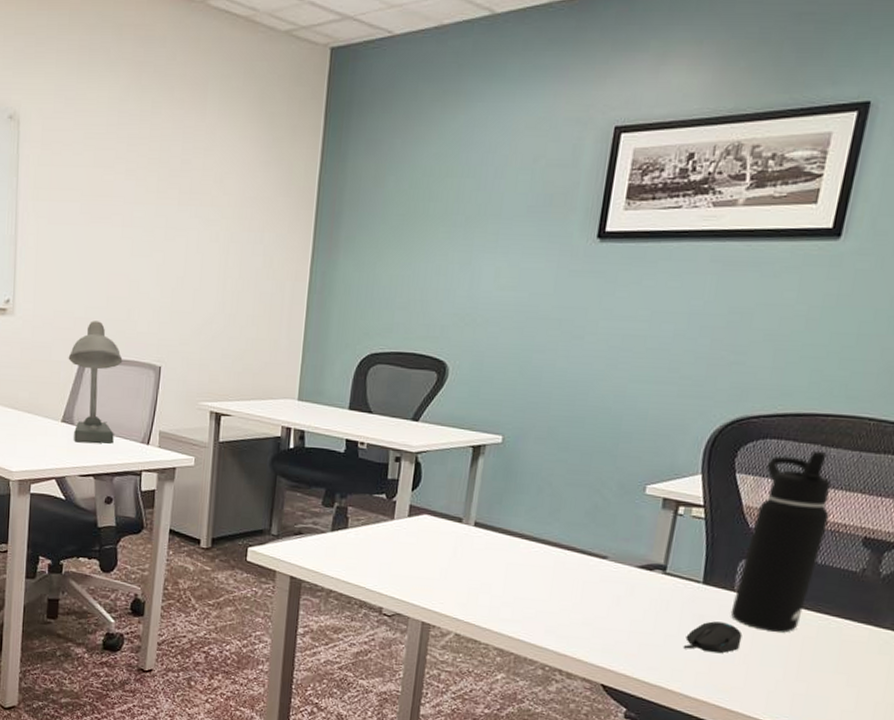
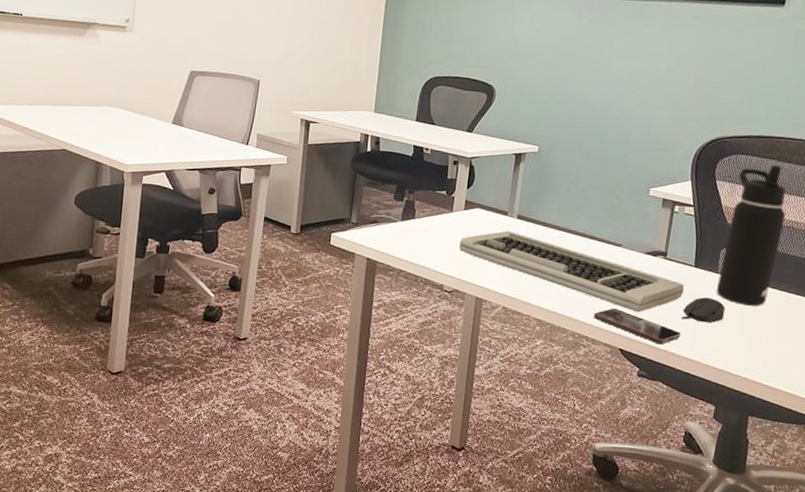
desk lamp: present [68,321,123,444] -> none [179,40,227,143]
computer keyboard: none [401,541,689,640] -> present [458,231,685,312]
phone: none [569,634,683,680] -> present [593,307,681,345]

